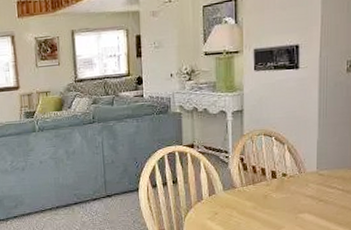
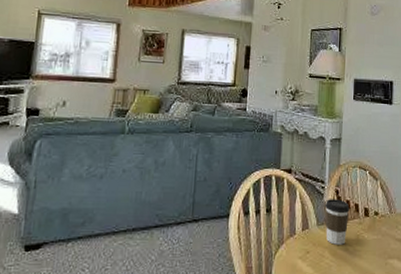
coffee cup: none [230,166,256,205] -> present [324,199,350,245]

